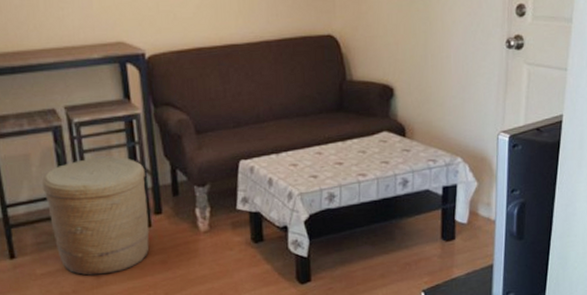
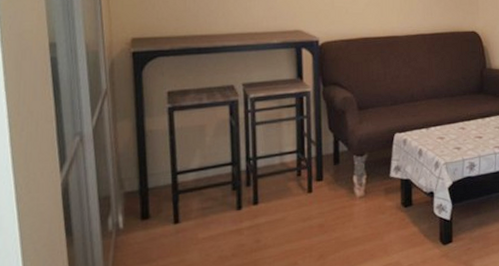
woven basket: present [42,157,150,276] -> none [214,129,310,239]

